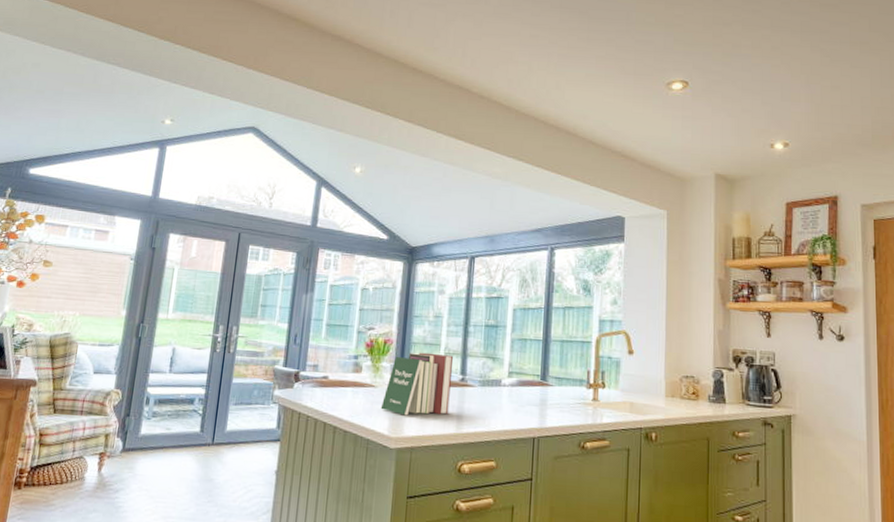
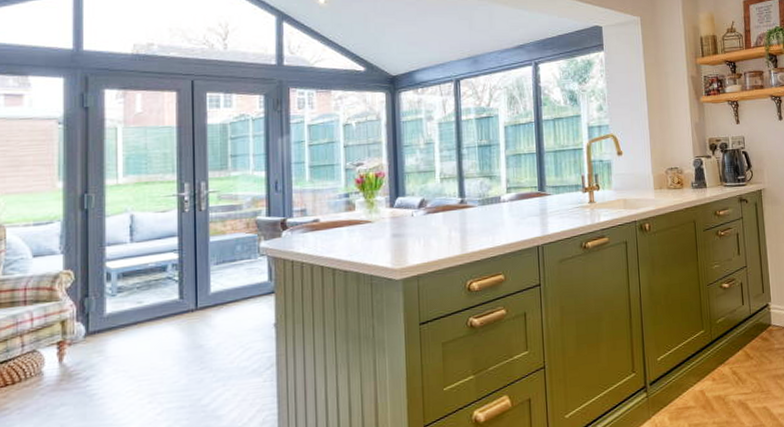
books: present [380,352,453,416] -> none [380,180,452,246]

